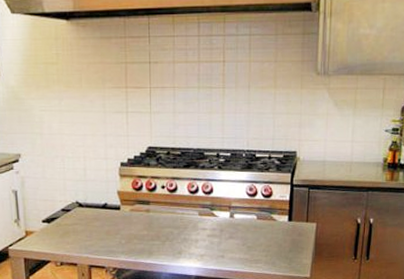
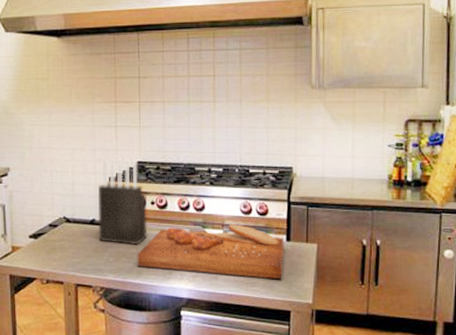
knife block: none [110,143,158,227] -> present [98,157,147,245]
cutting board: none [148,206,286,256] -> present [137,224,284,279]

